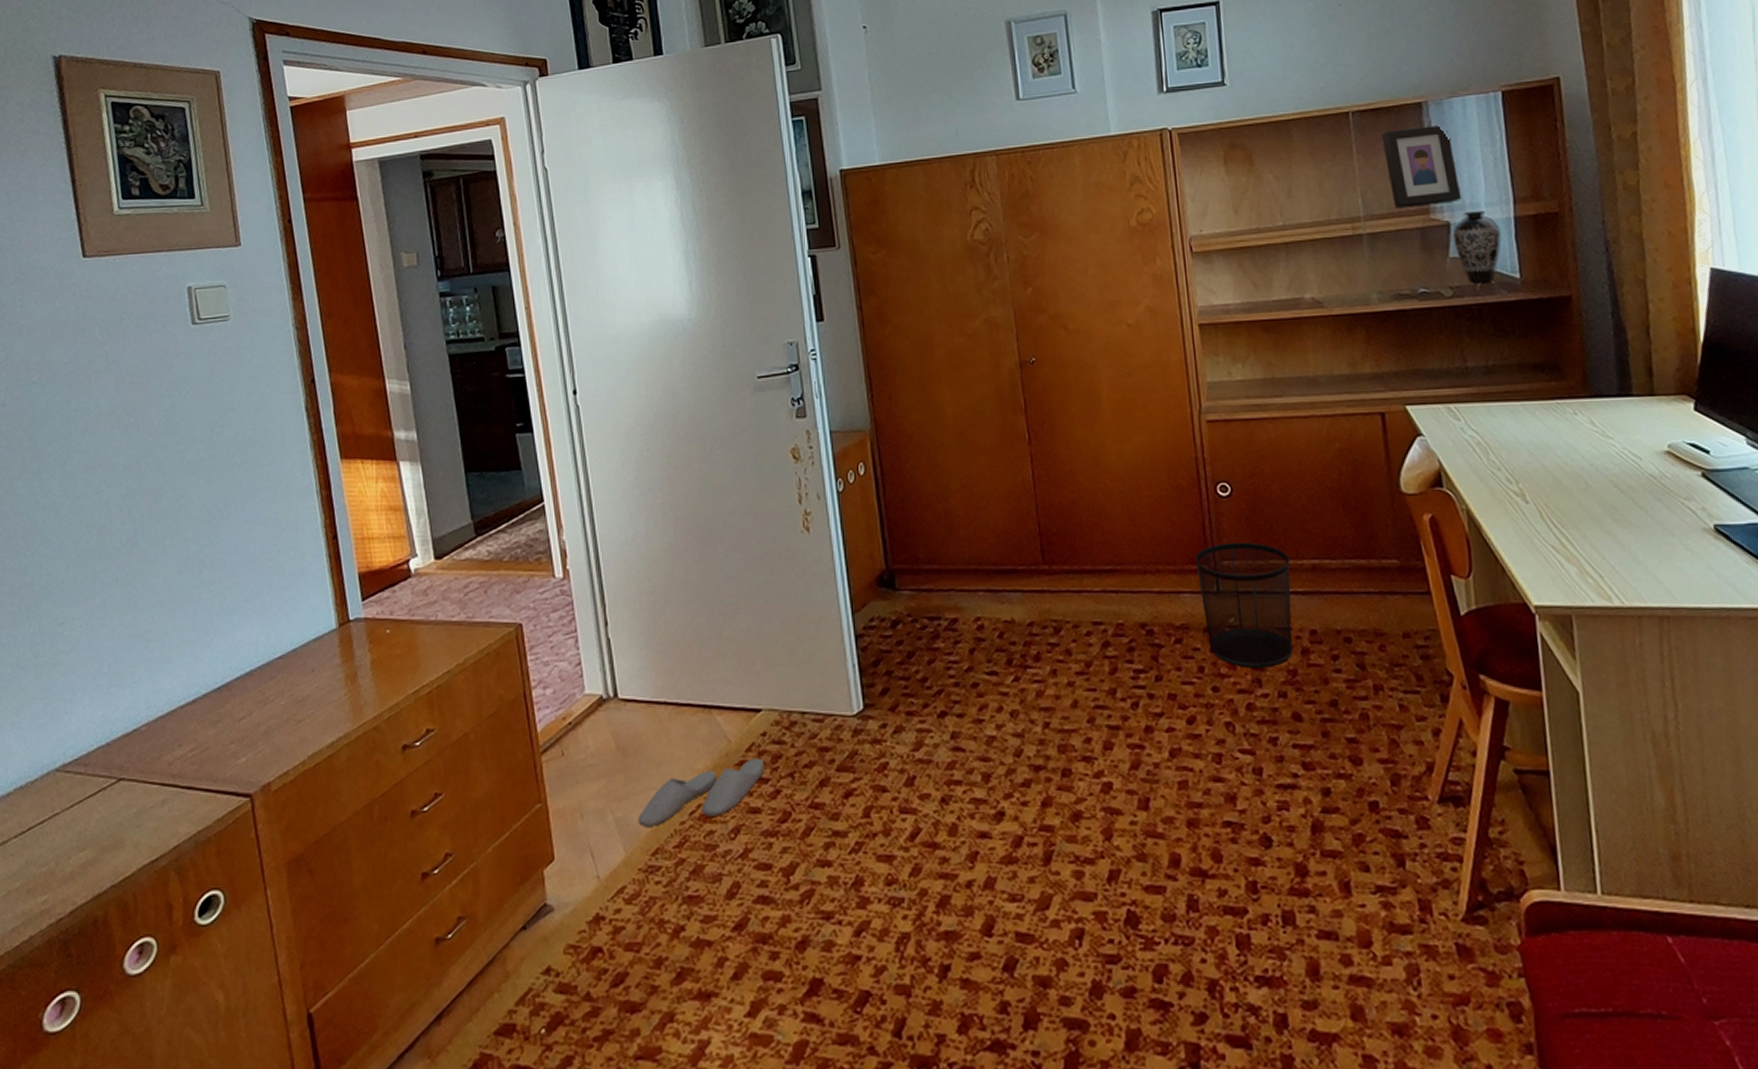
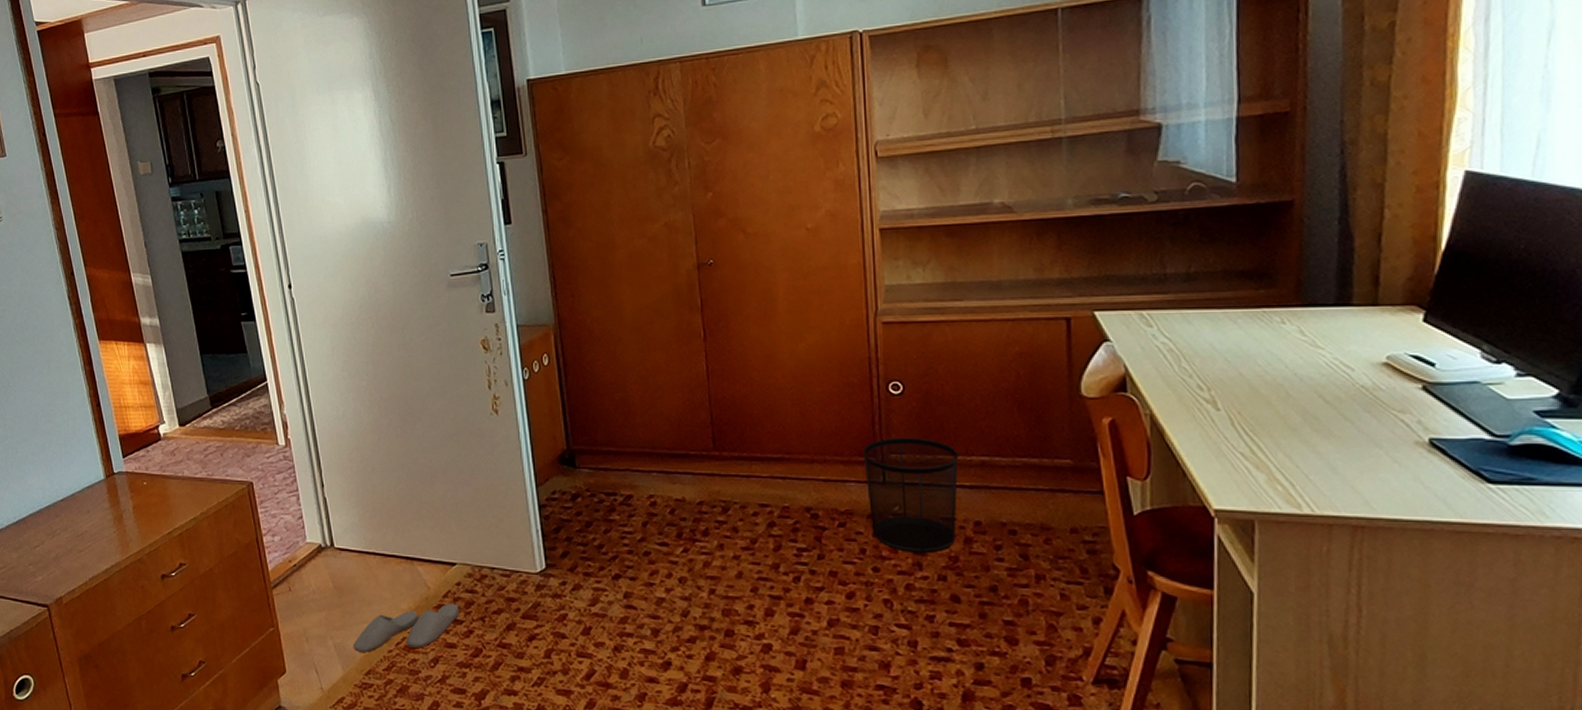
picture frame: present [1381,125,1462,208] -> none [1092,20,1178,109]
decorative vase: present [1452,211,1501,284] -> none [1163,111,1219,189]

